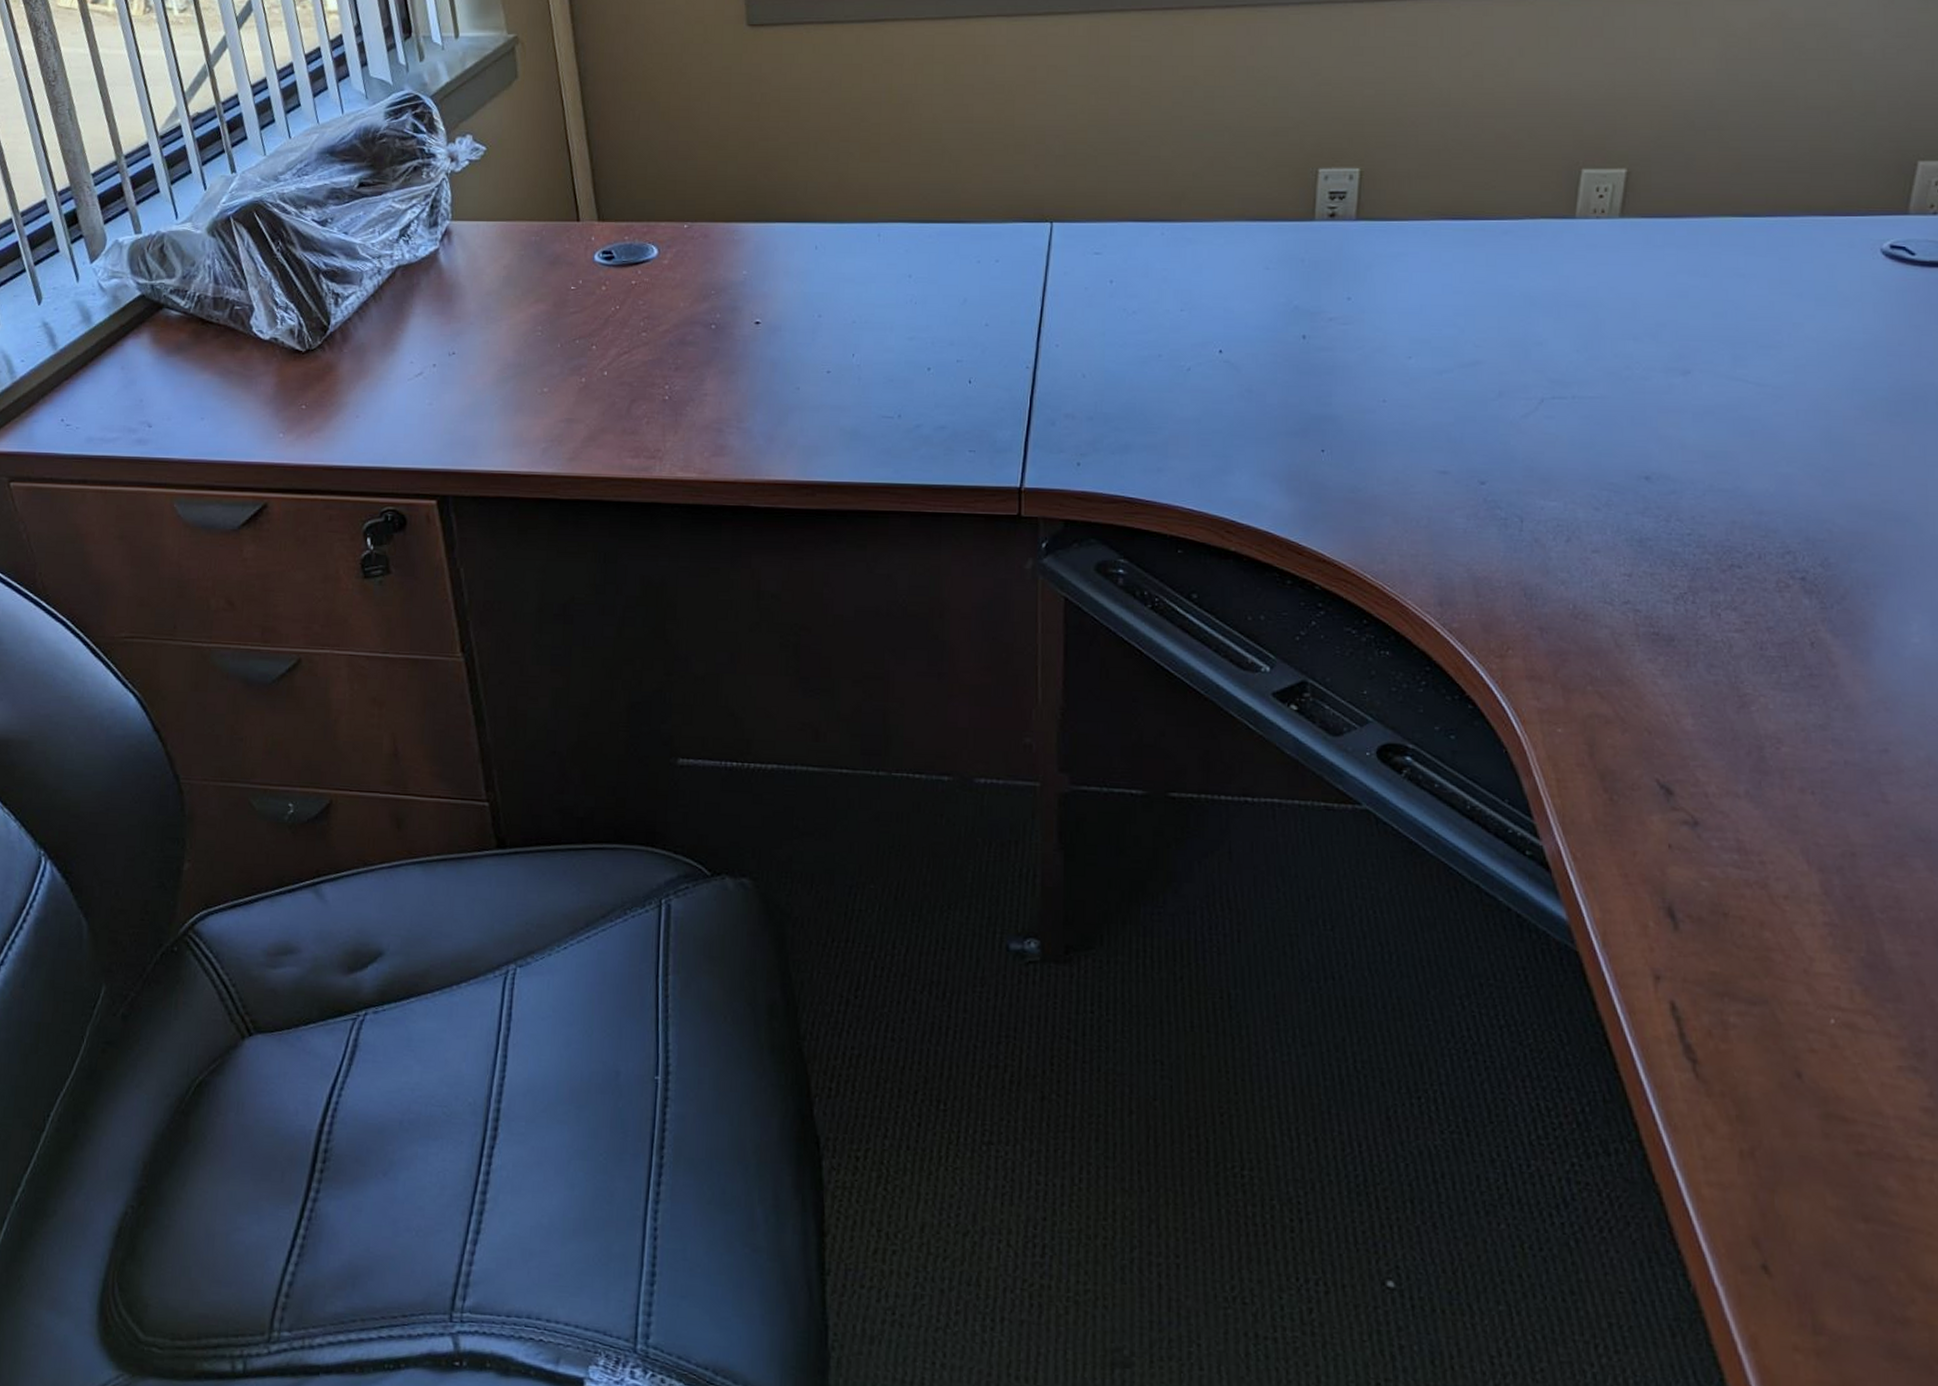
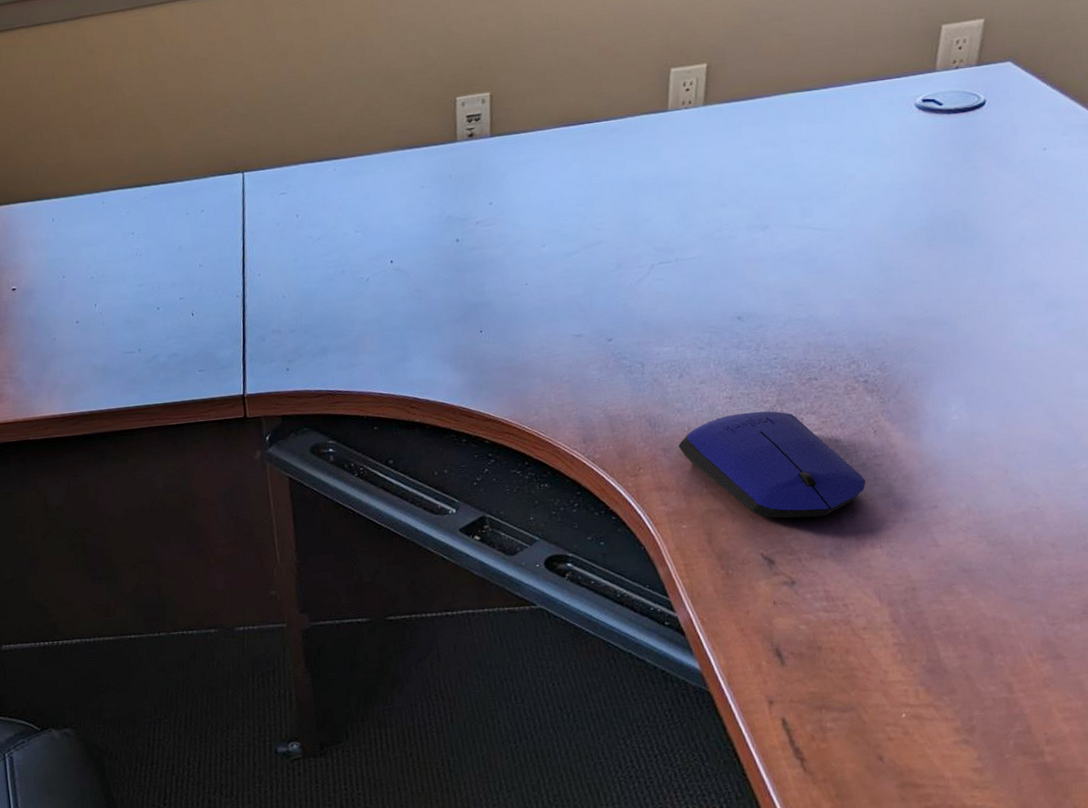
computer mouse: none [1559,596,1797,742] -> present [678,411,866,518]

